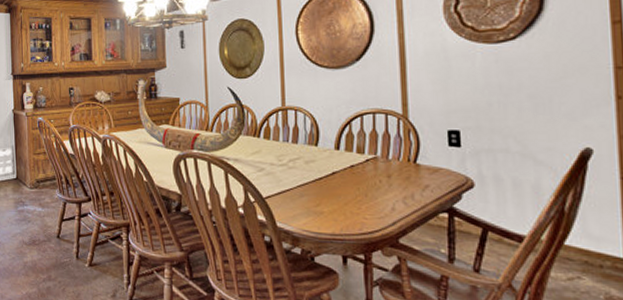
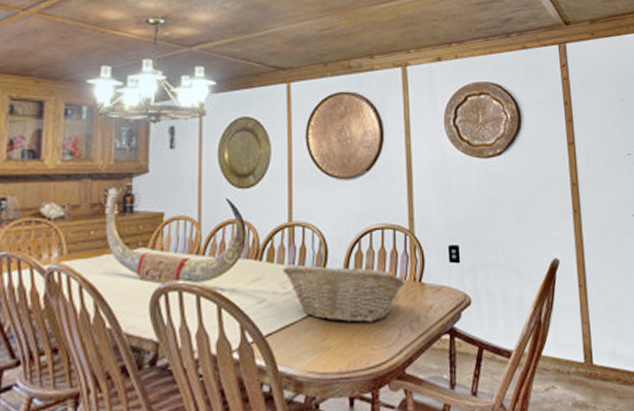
fruit basket: none [278,142,398,195] -> present [283,264,405,323]

